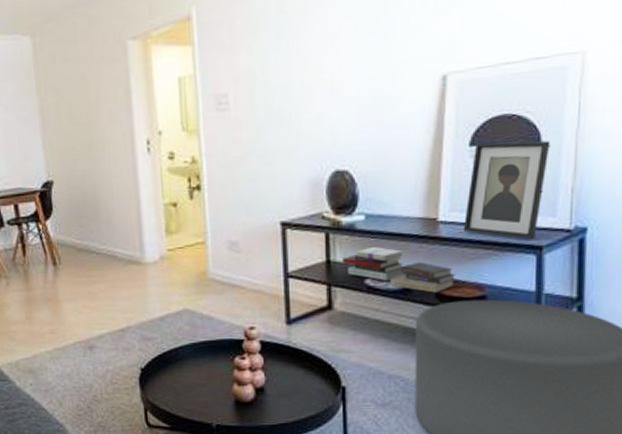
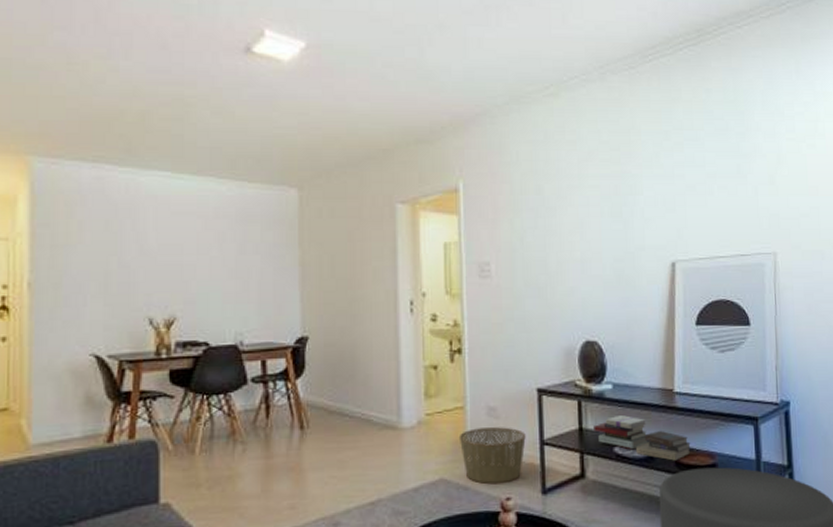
basket: none [200,260,269,315] -> present [458,427,526,485]
picture frame: present [462,140,550,240] -> none [694,323,757,411]

